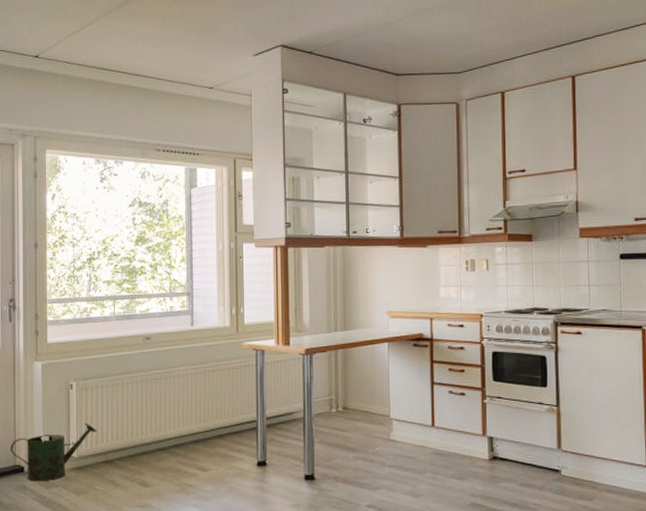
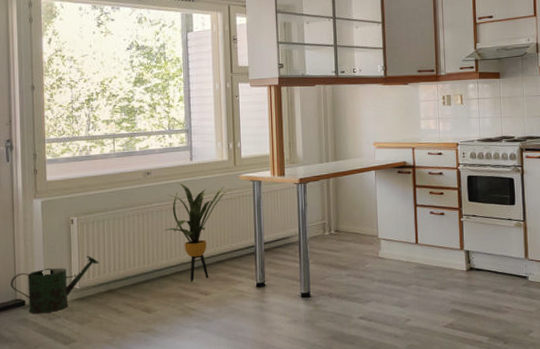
house plant: none [163,349,232,456] -> present [164,182,231,282]

